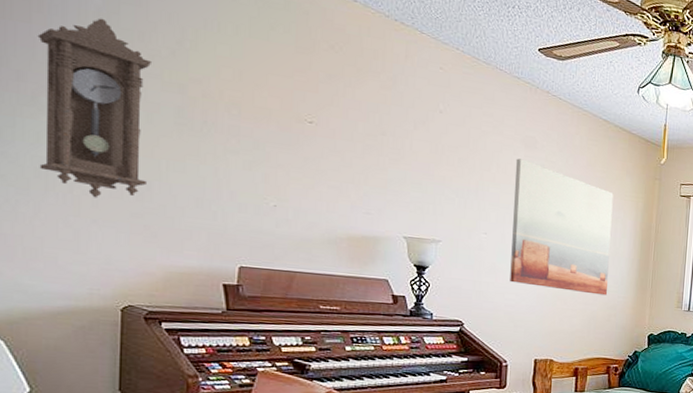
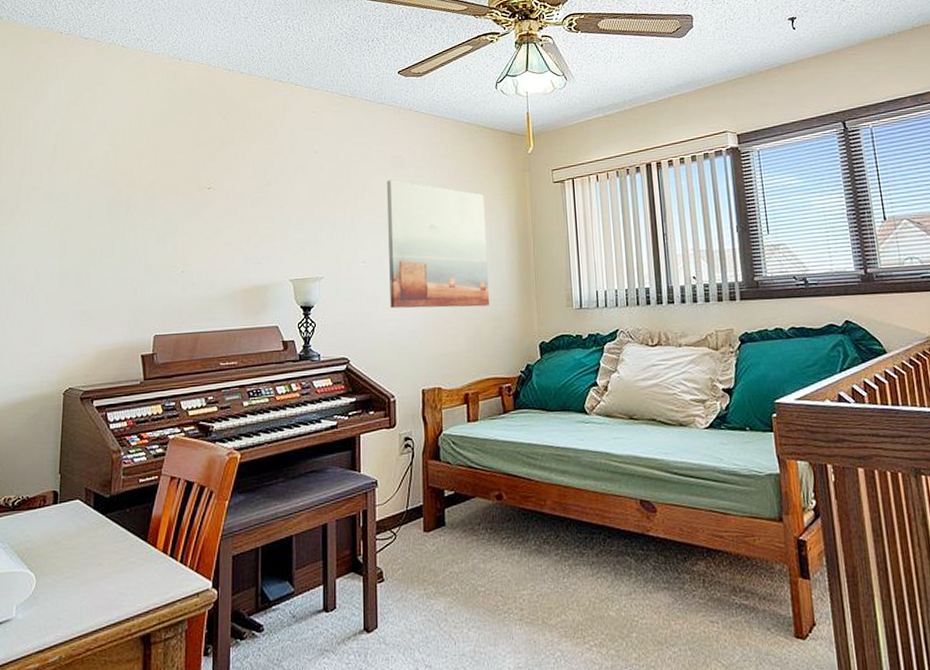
pendulum clock: present [37,18,153,198] -> none [11,139,93,293]

